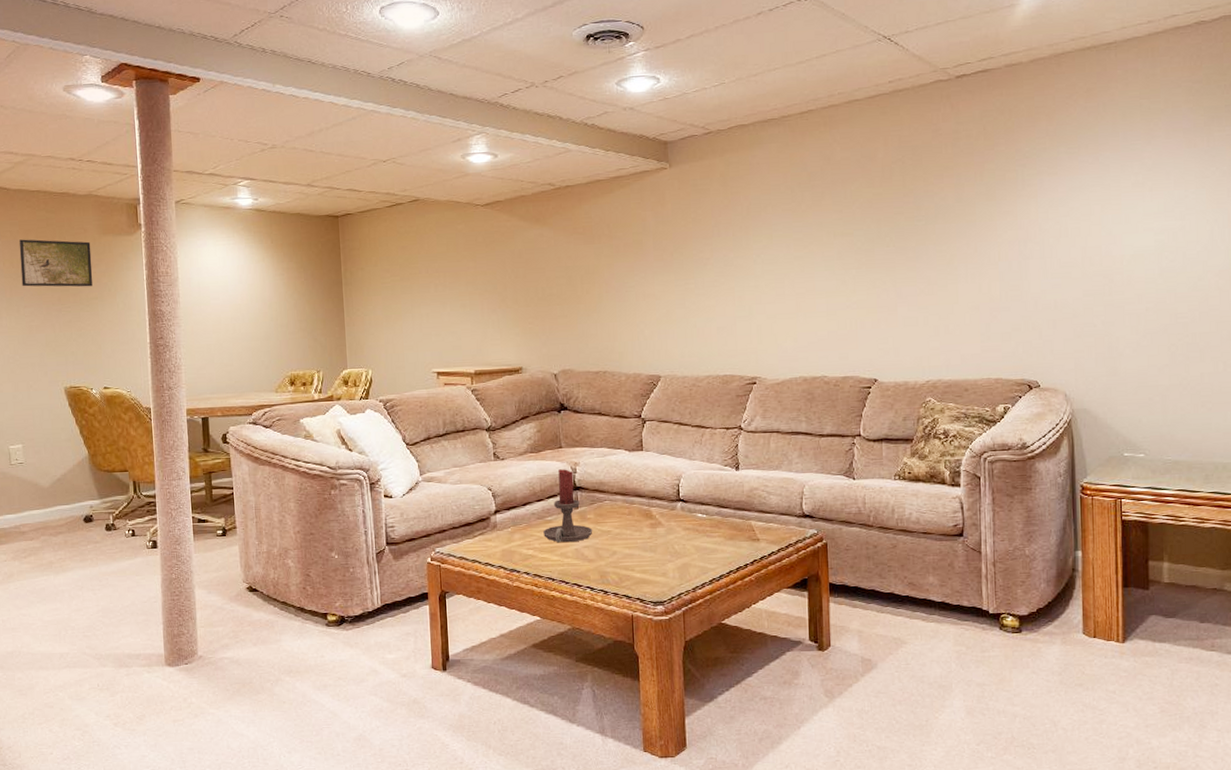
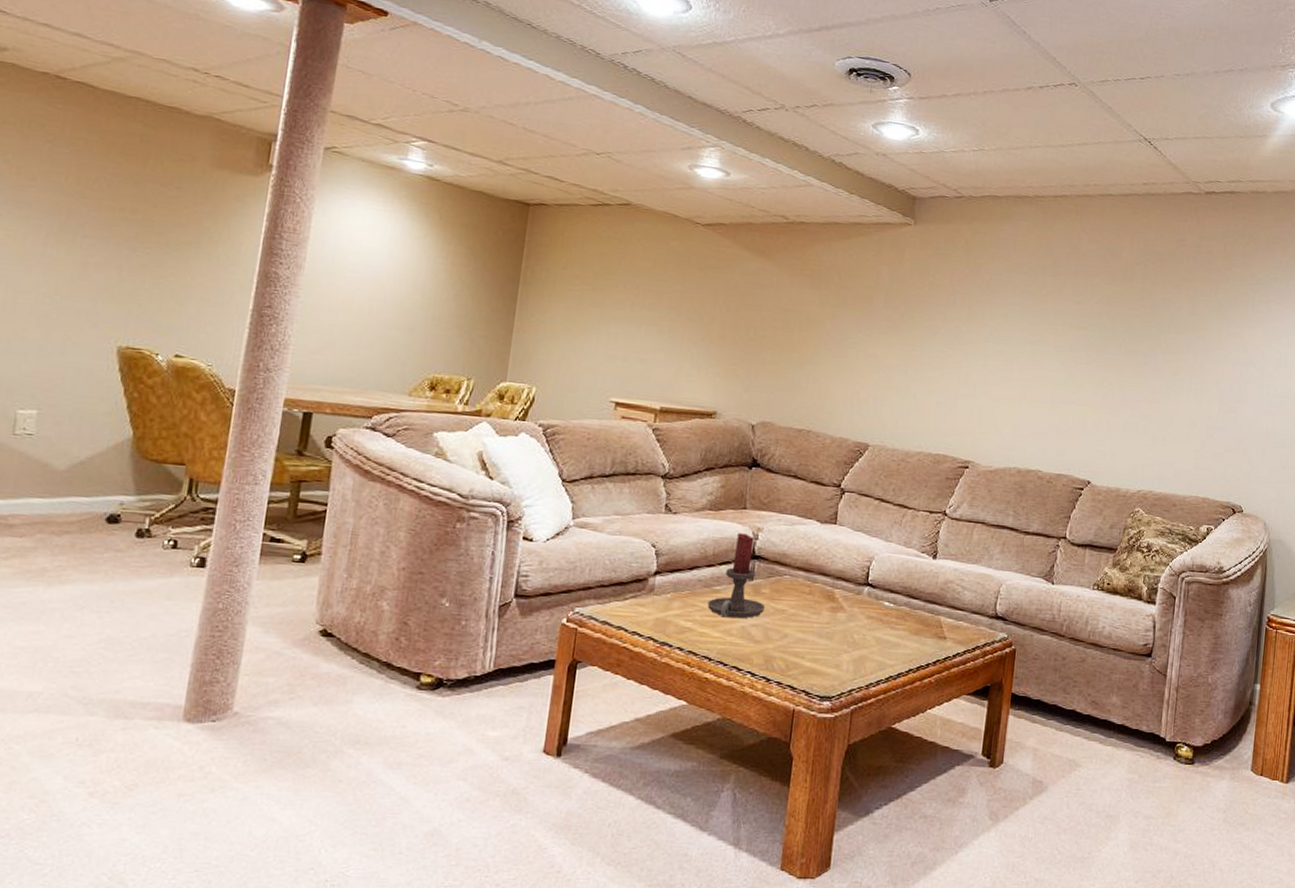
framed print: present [18,239,93,287] -> none [86,152,198,228]

